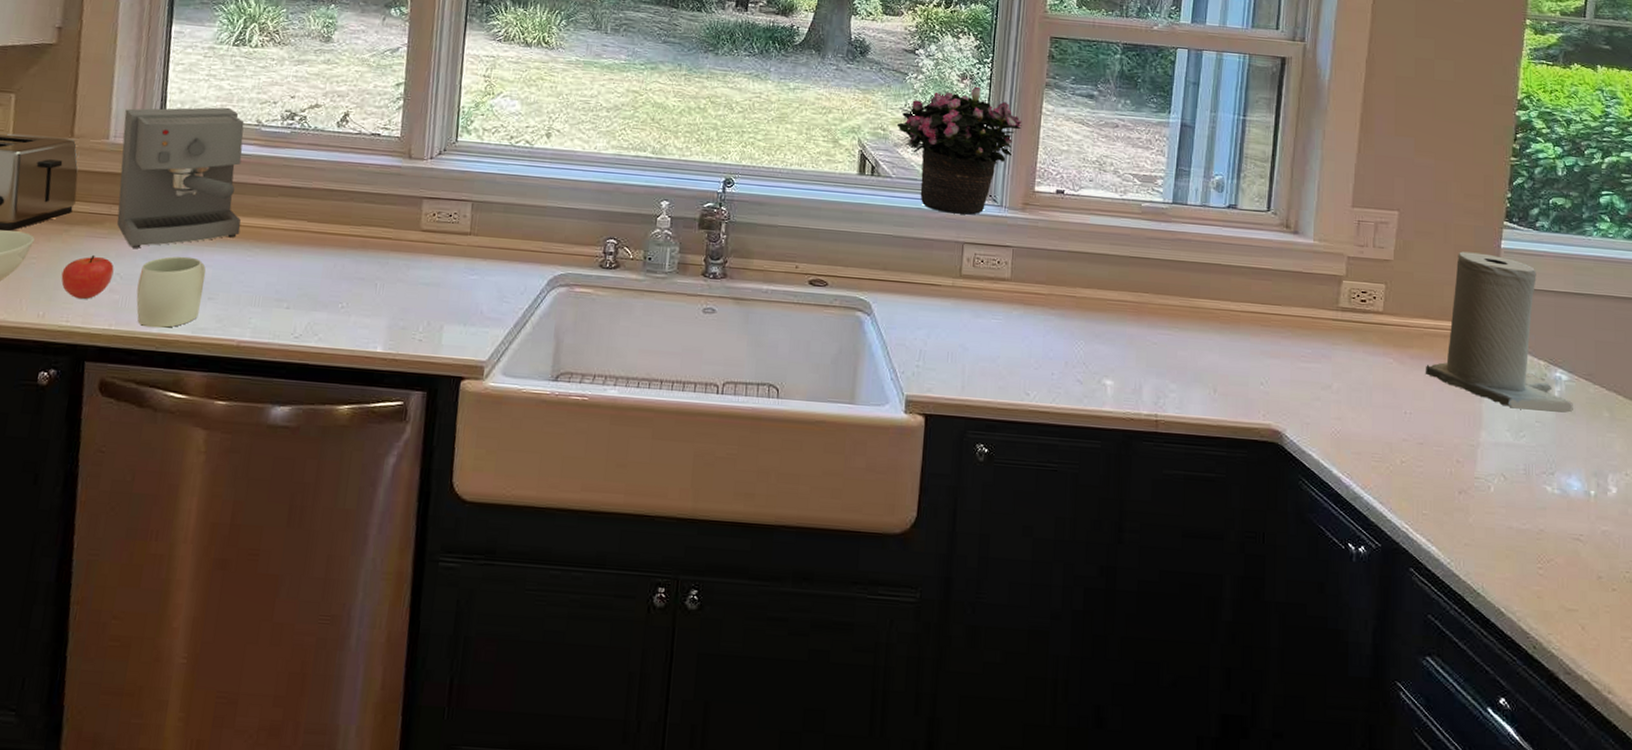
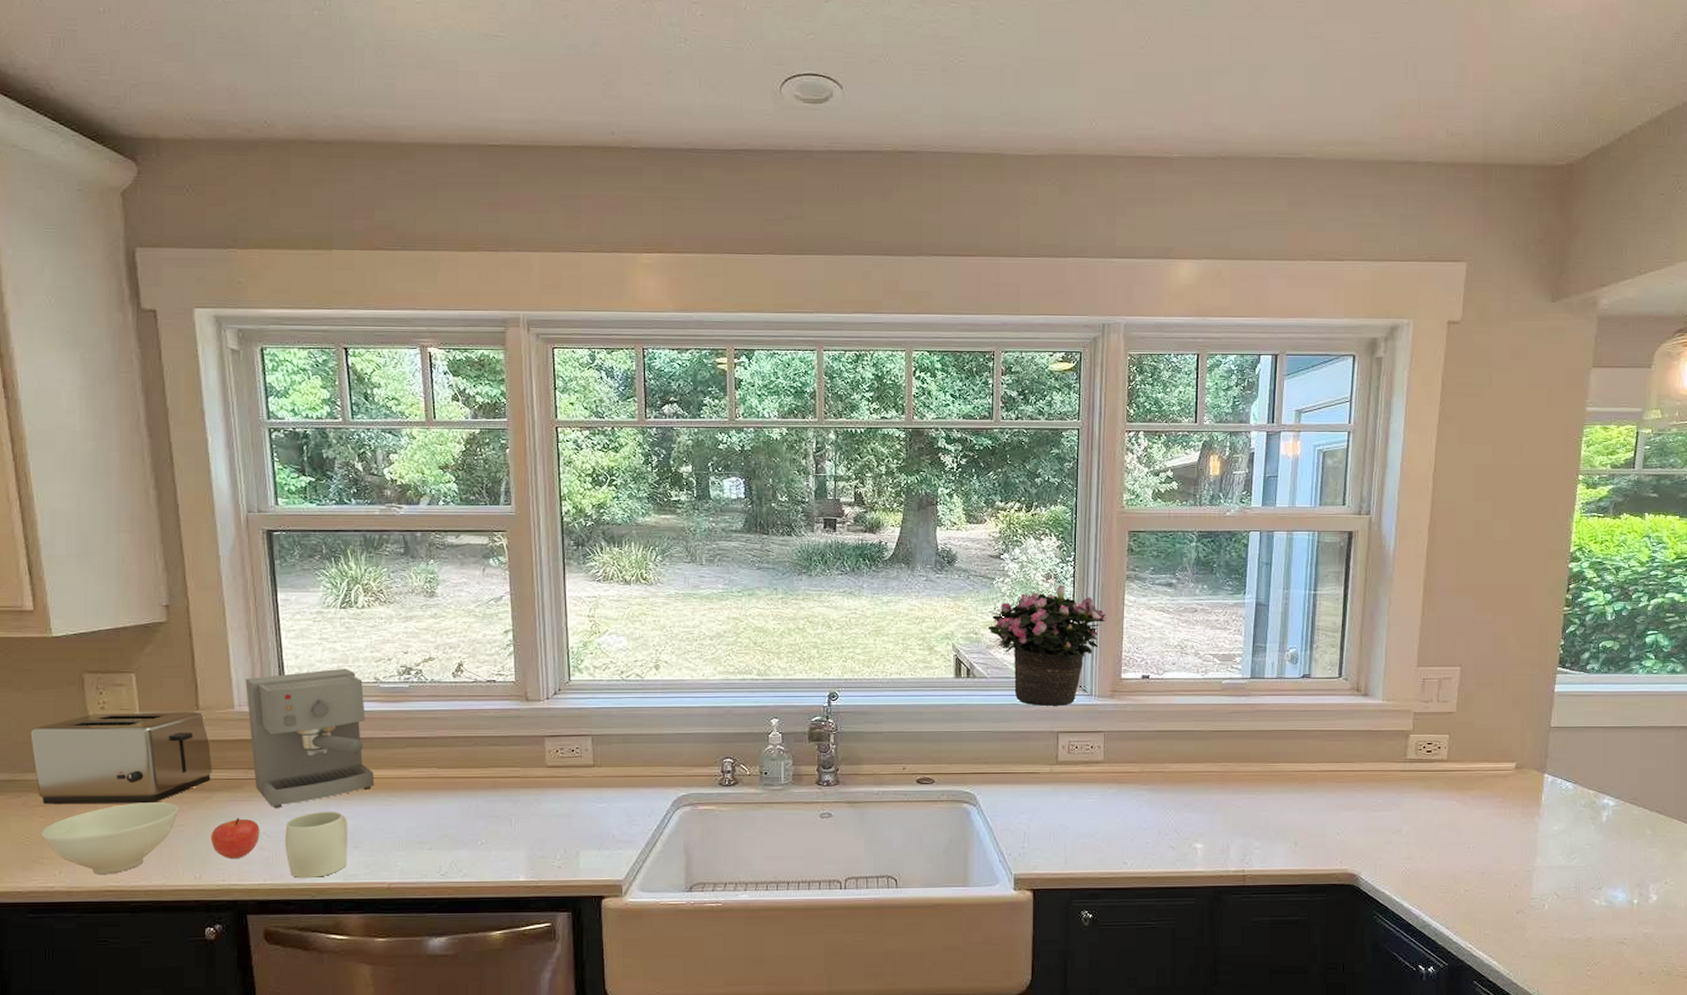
paper towel: present [1425,251,1573,413] -> none [1485,698,1619,835]

